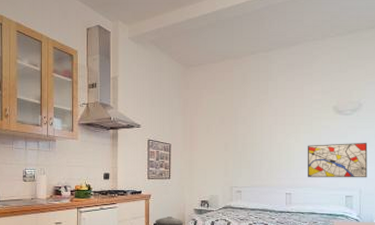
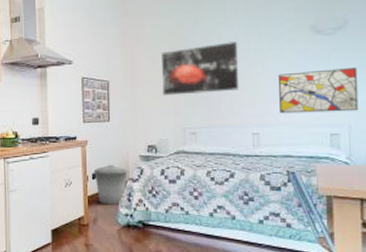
wall art: none [215,116,277,159] -> present [162,42,240,96]

